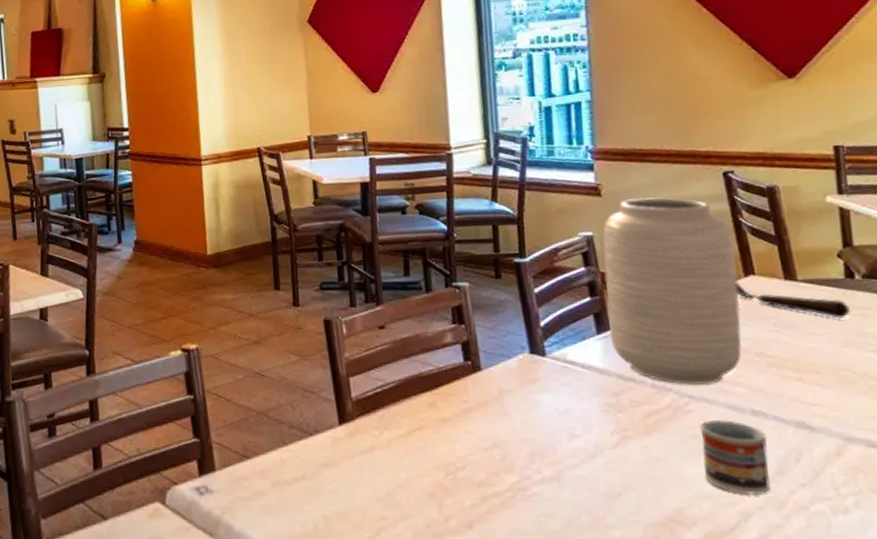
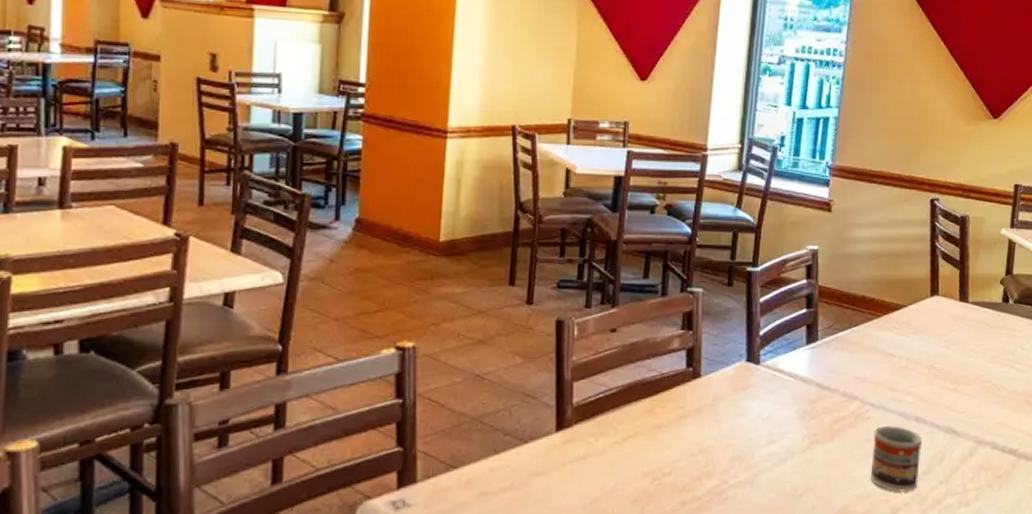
vase: present [602,197,742,386] -> none [817,216,929,395]
spoon: present [736,282,852,319] -> none [923,301,1002,337]

